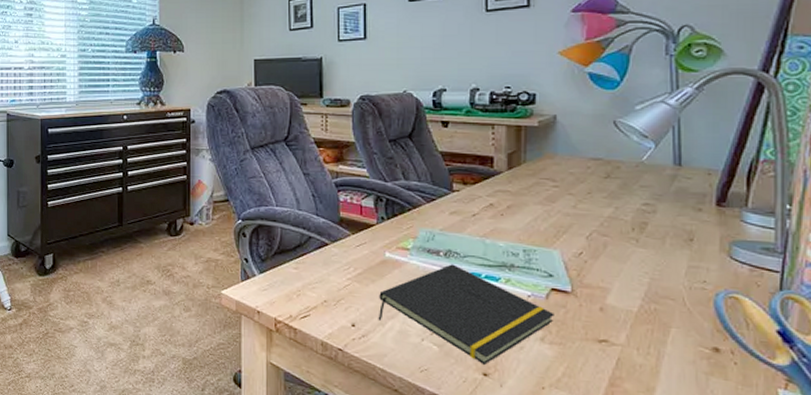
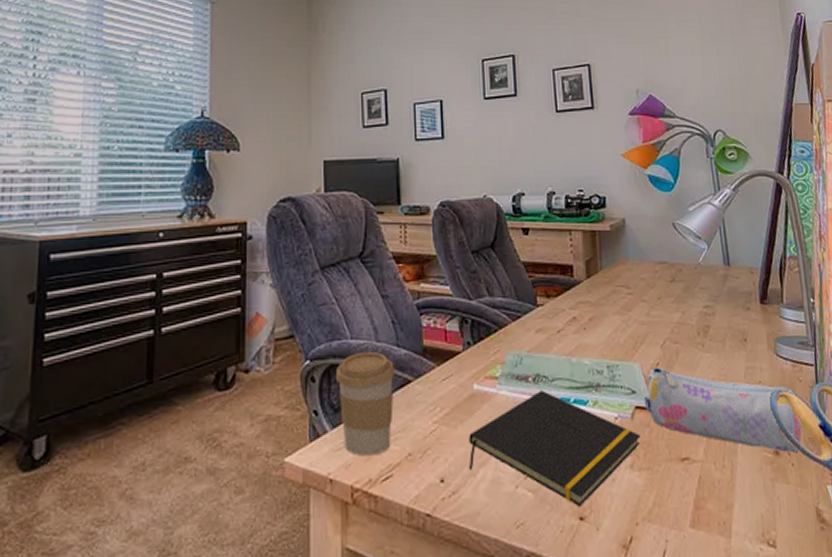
coffee cup: none [262,217,315,298] -> present [335,351,396,456]
pencil case: none [561,255,753,353] -> present [643,366,802,453]

